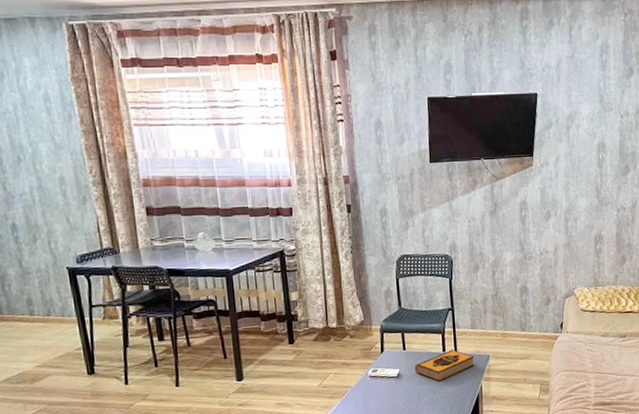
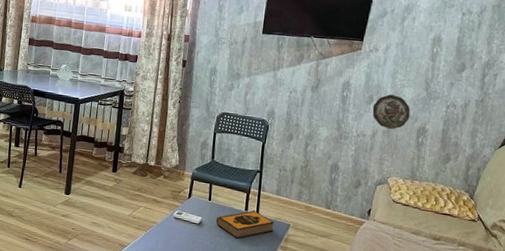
decorative plate: none [551,207,586,242] -> present [372,94,411,129]

